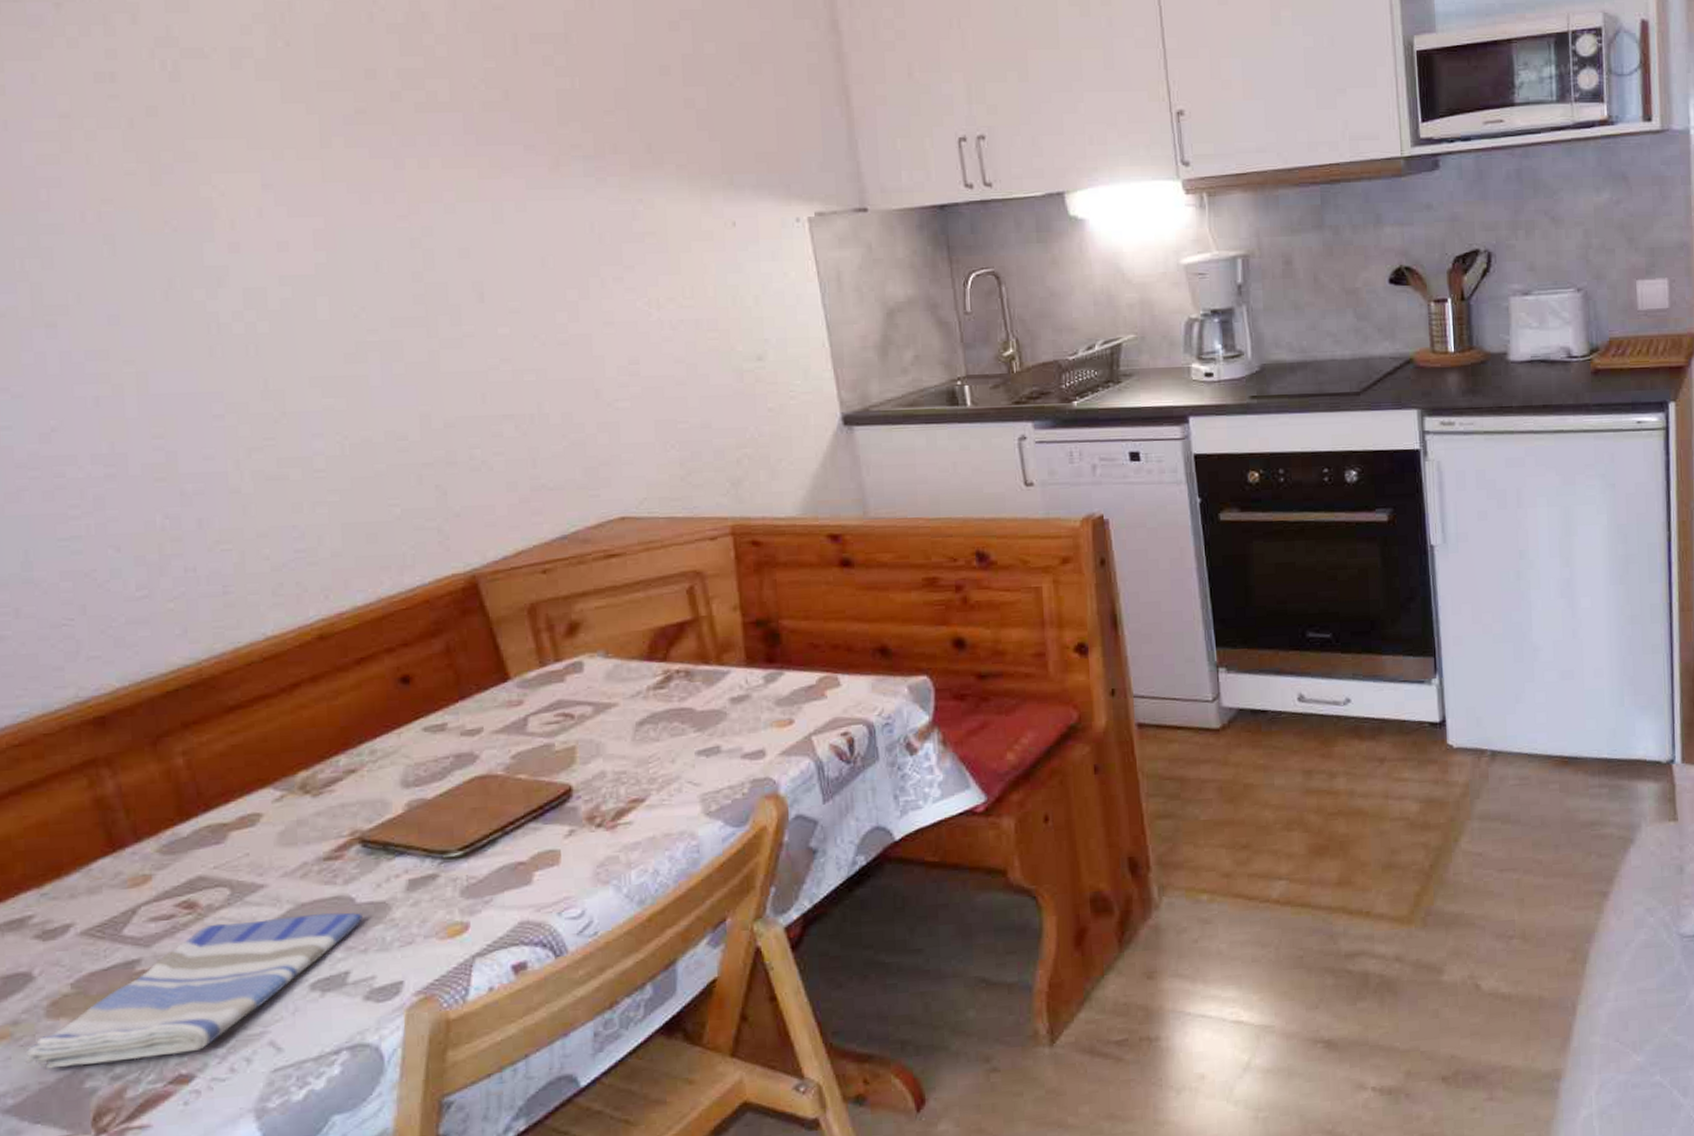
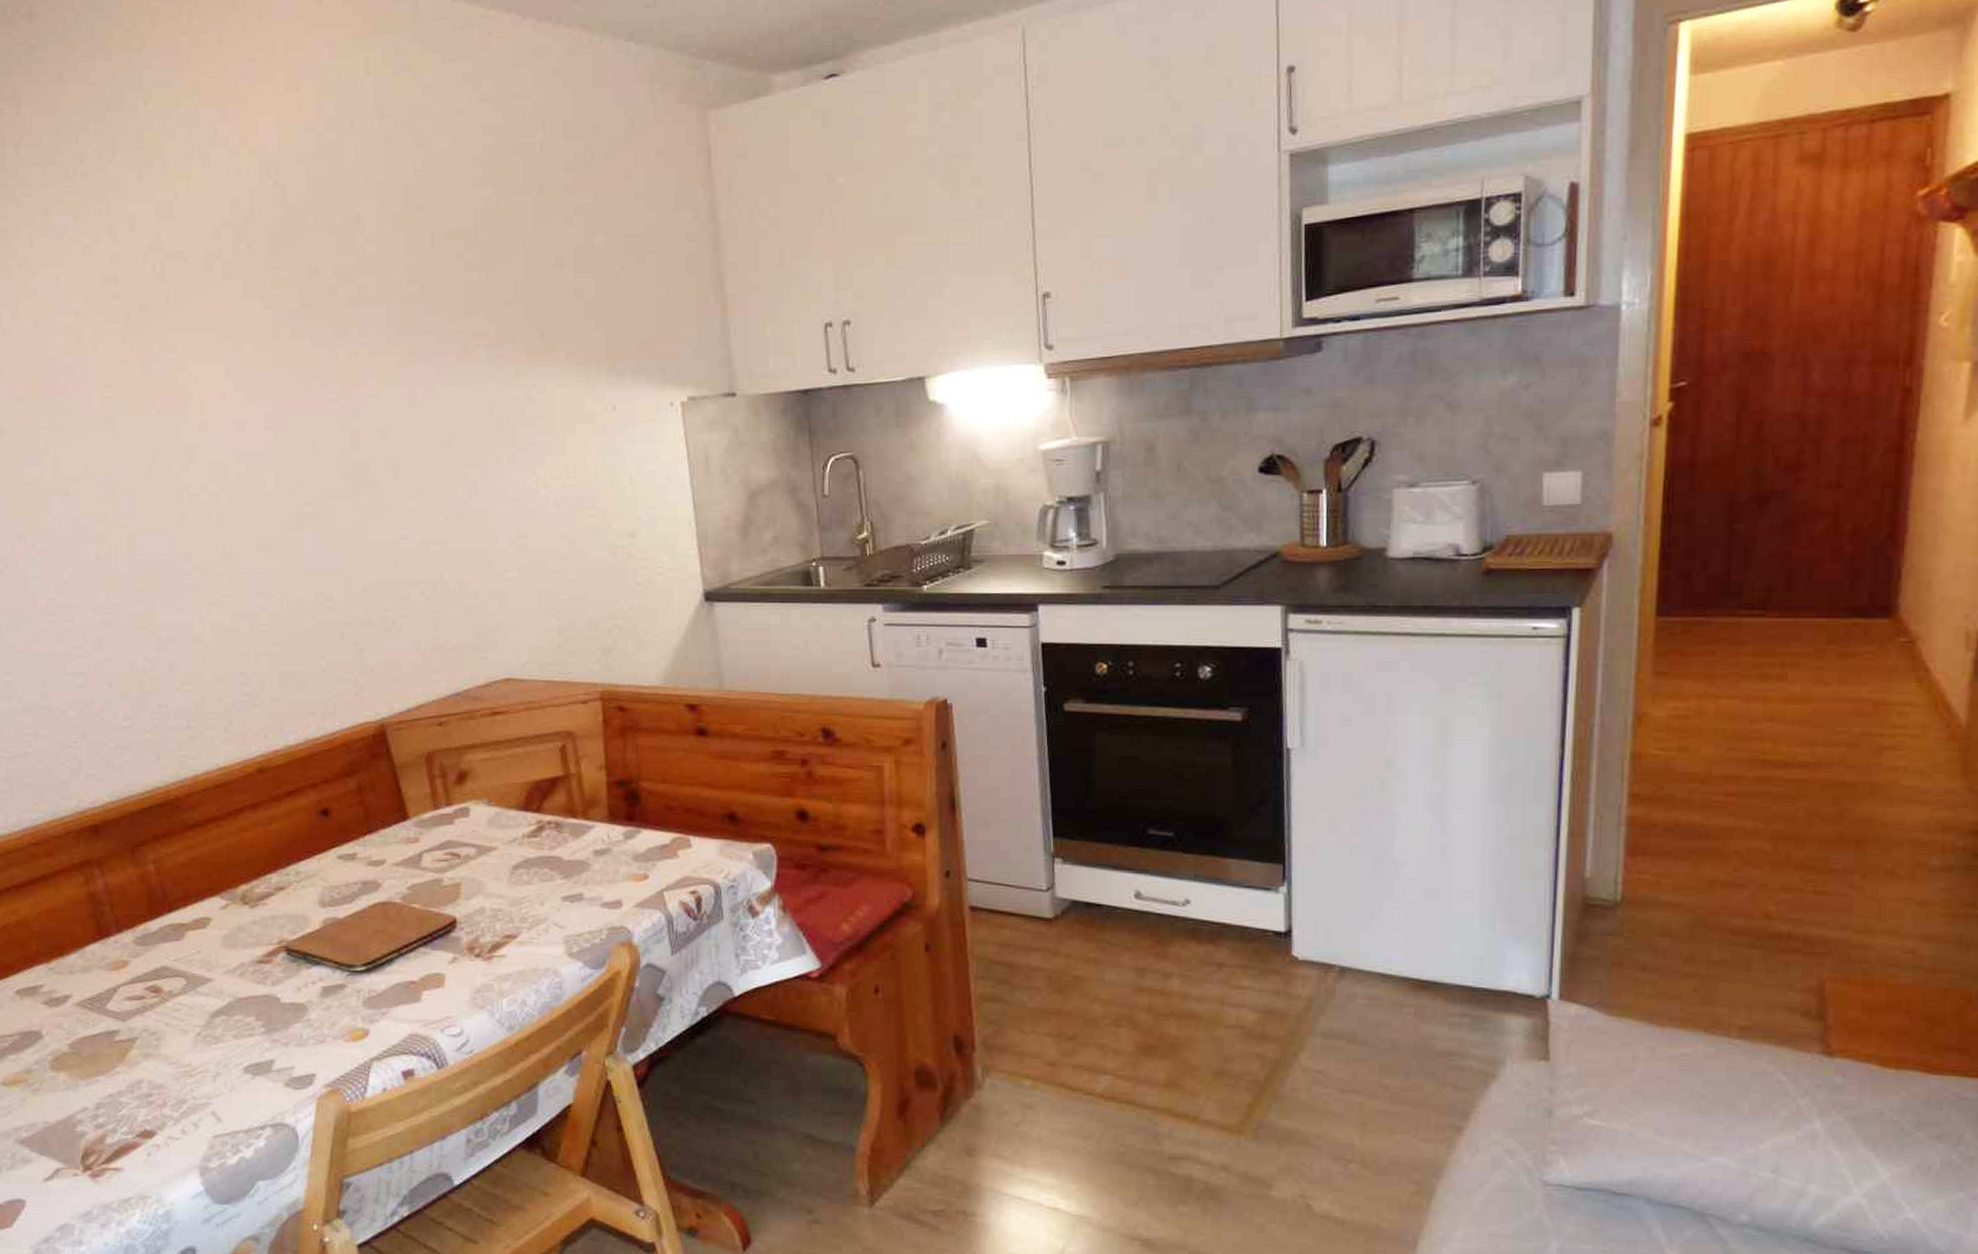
dish towel: present [24,912,363,1069] -> none [34,1008,286,1113]

